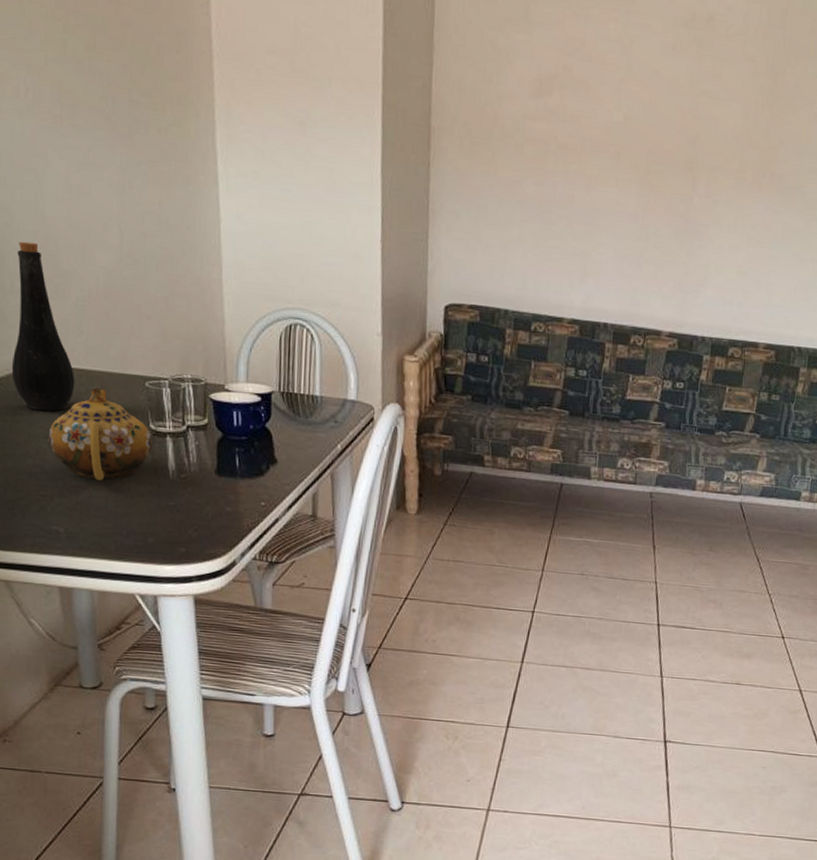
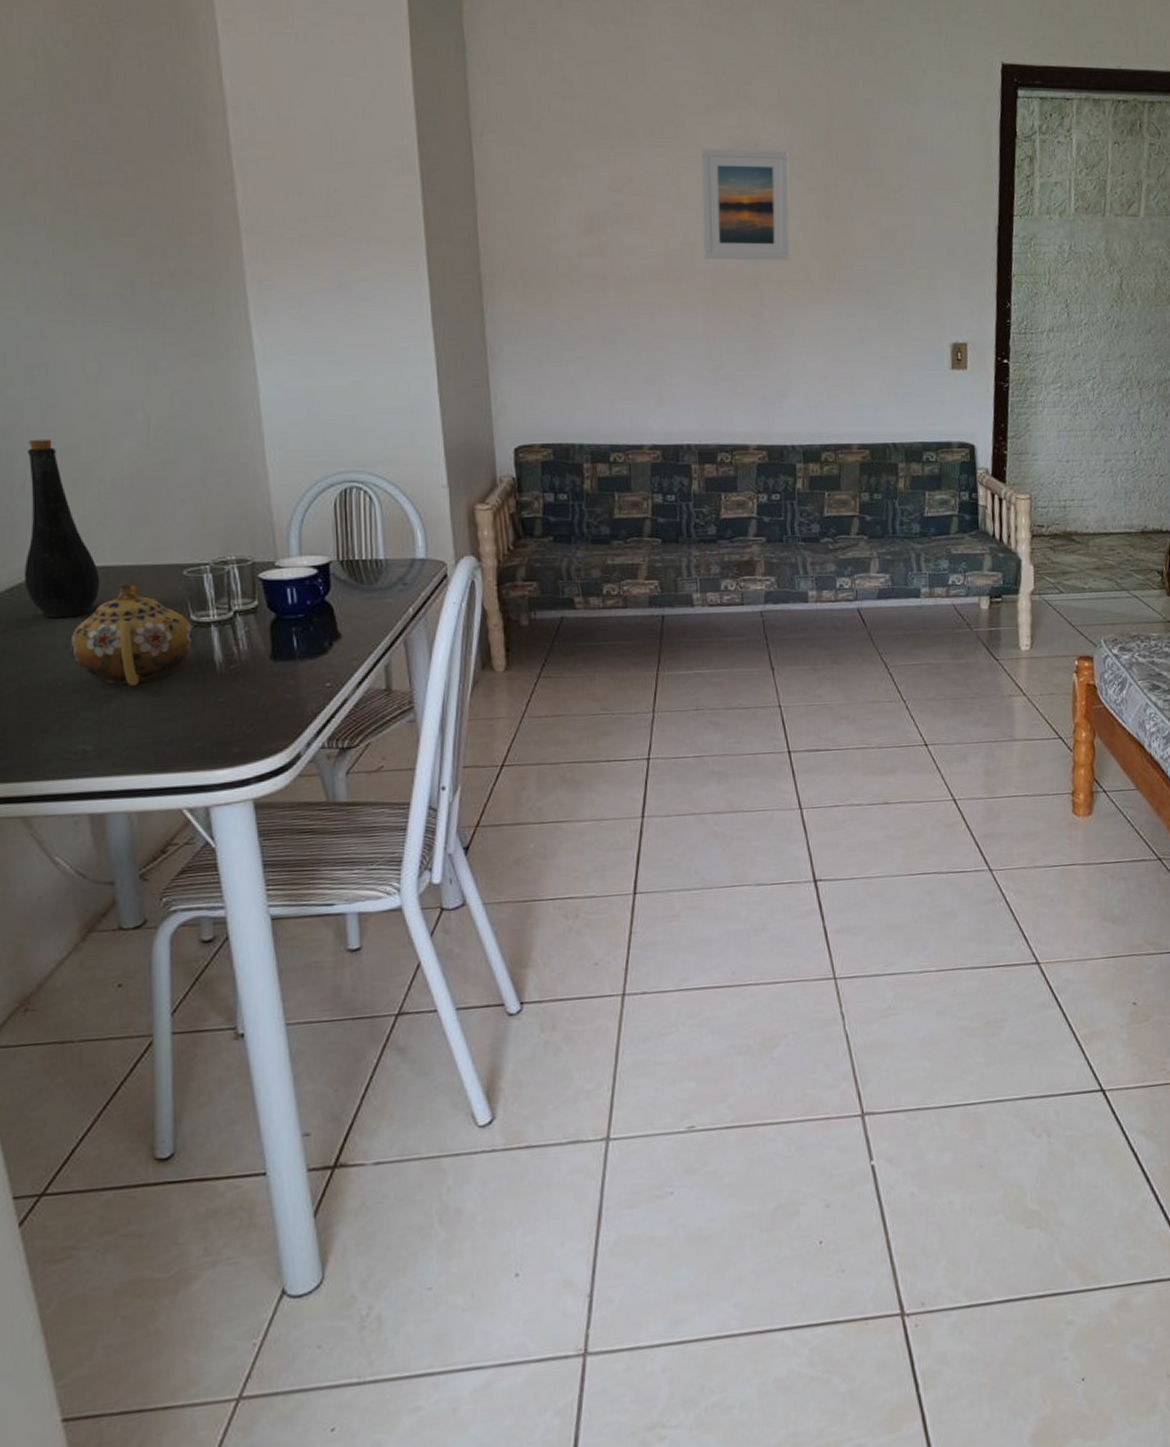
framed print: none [644,17,742,147] -> present [701,148,790,260]

